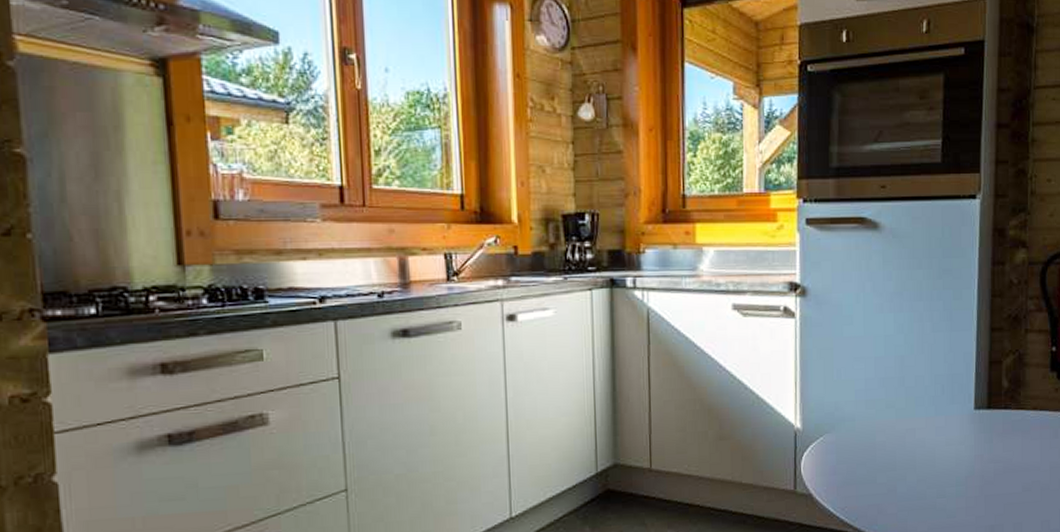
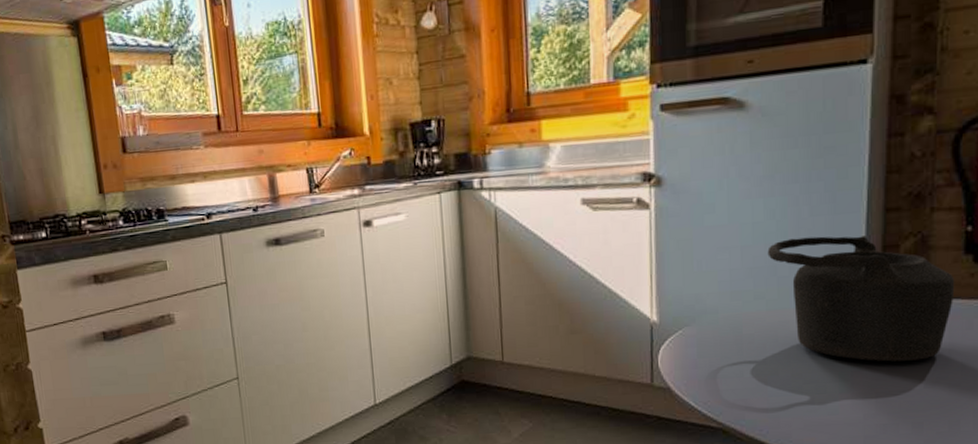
teapot: none [897,351,1044,468] -> present [767,235,955,362]

